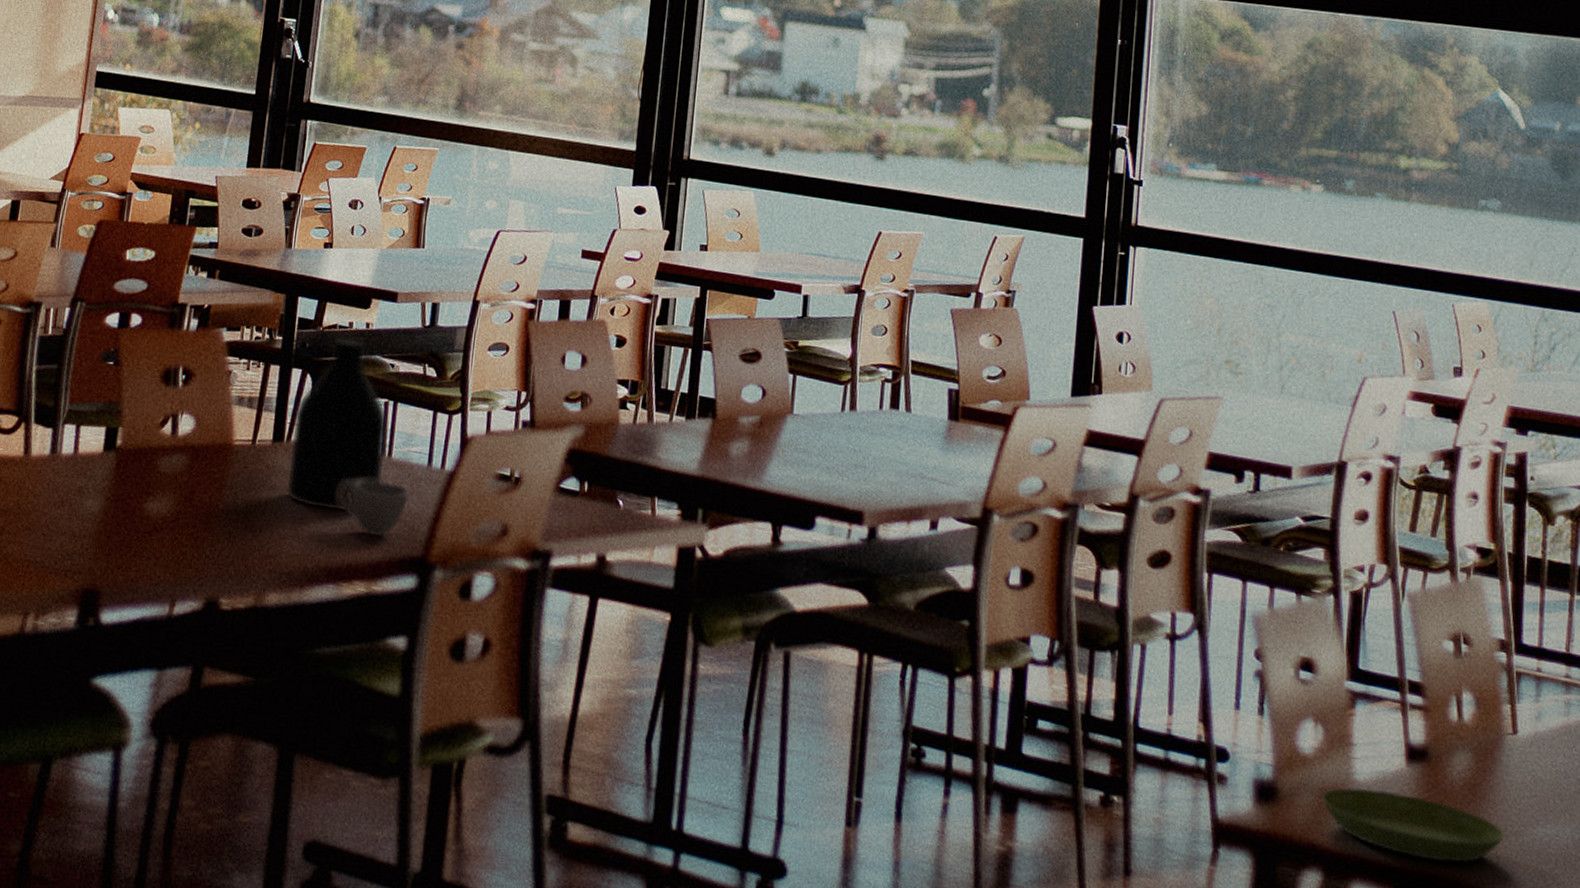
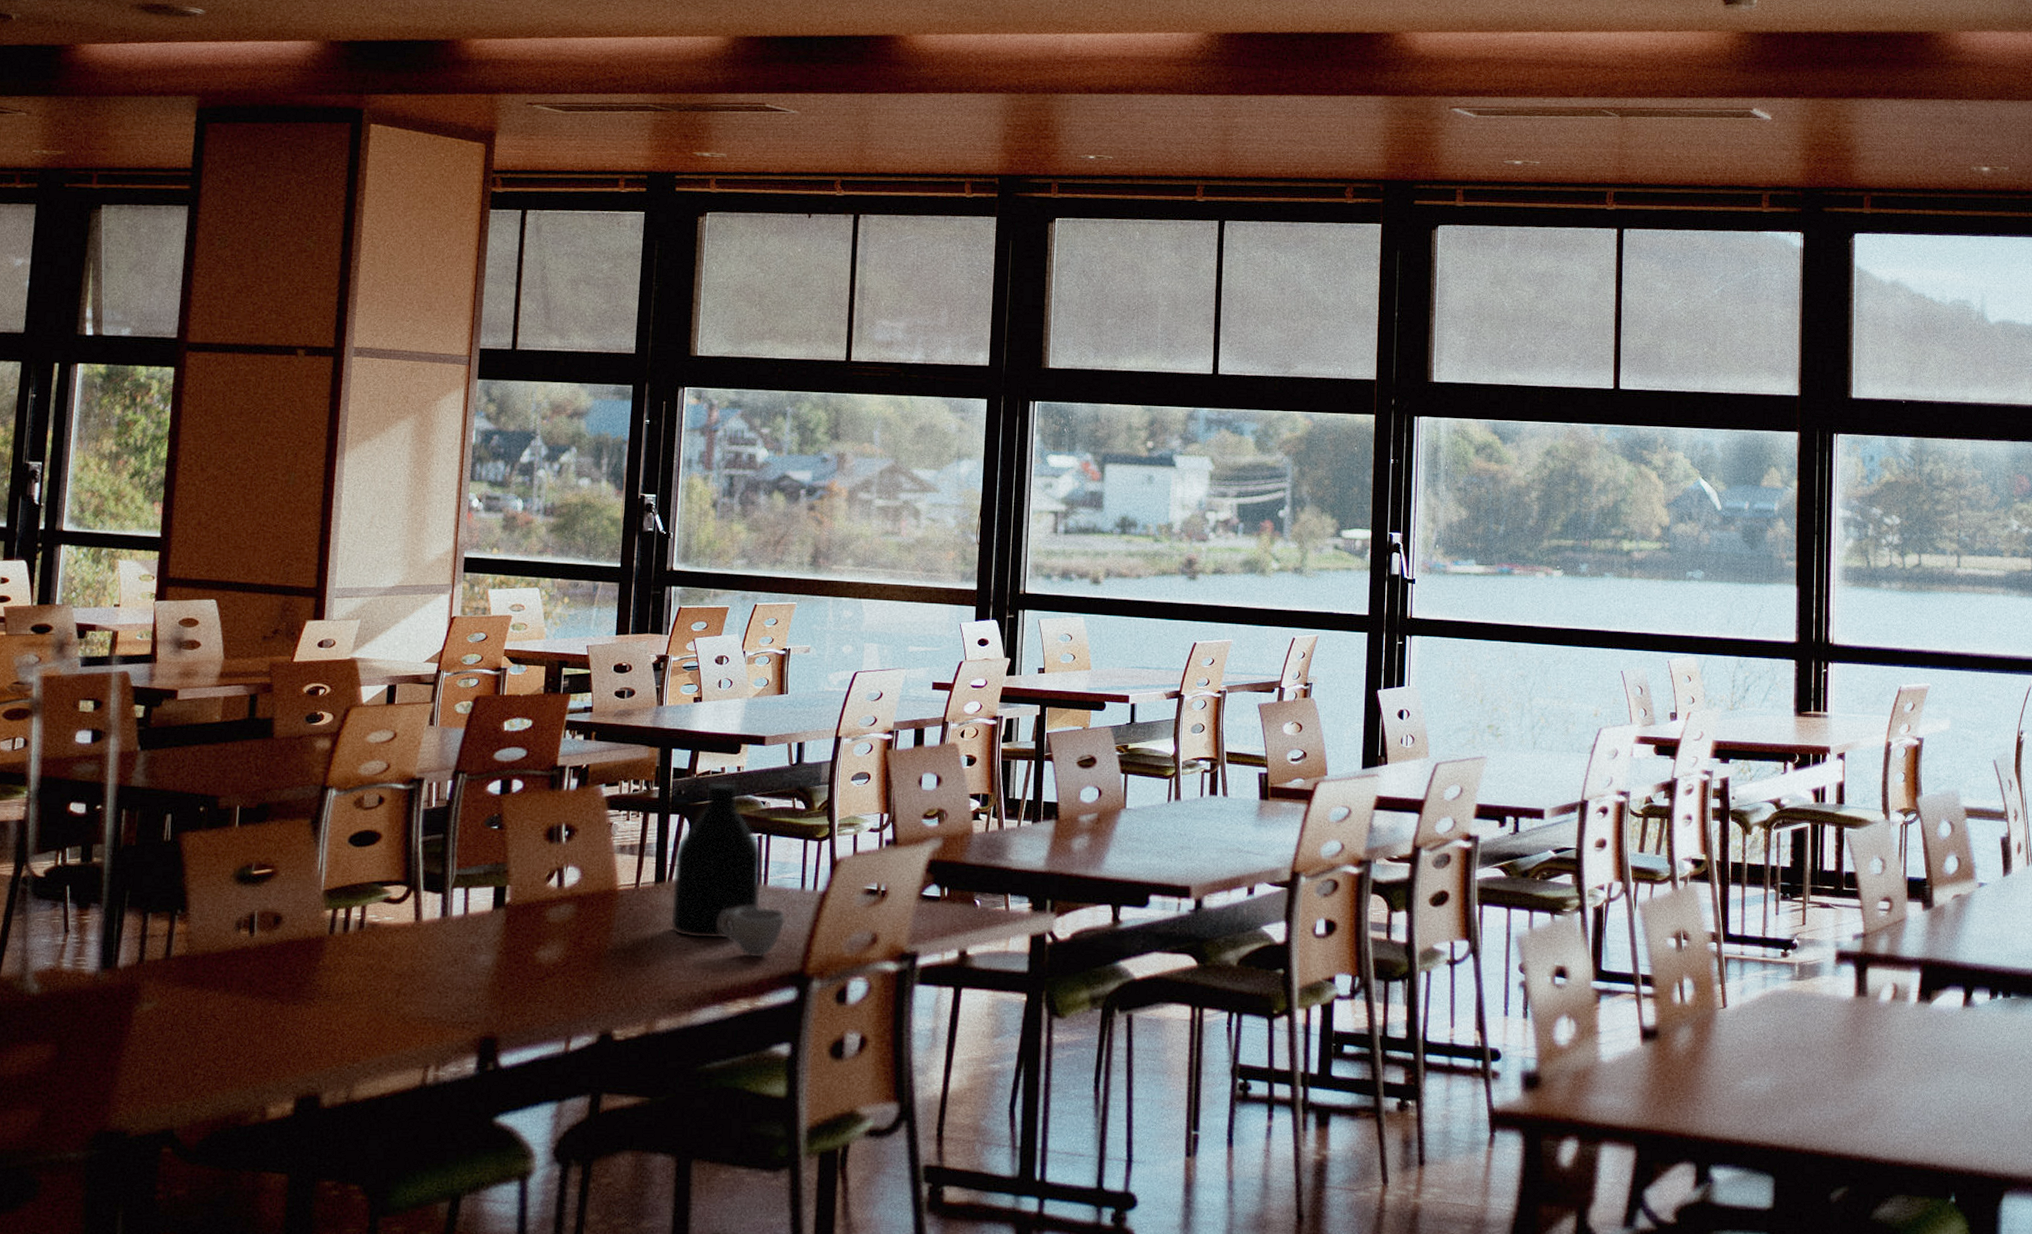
saucer: present [1322,787,1506,863] -> none [1576,1066,1720,1118]

